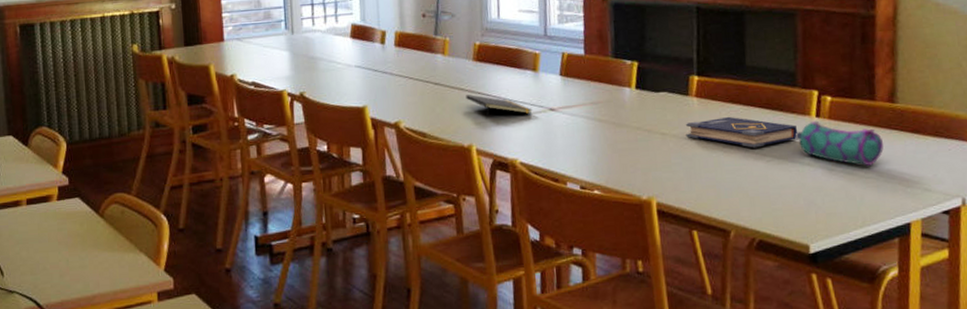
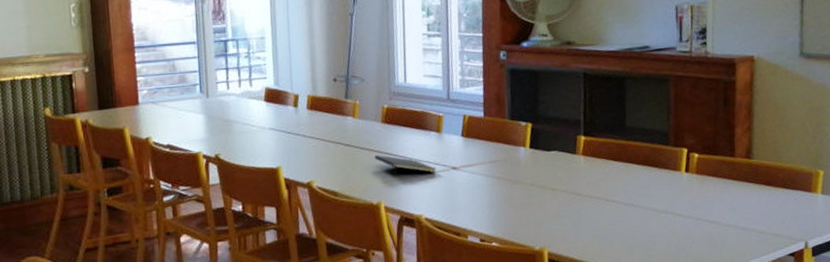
book: present [686,116,797,148] -> none [574,172,670,201]
pencil case: present [795,120,884,167] -> none [667,175,742,216]

